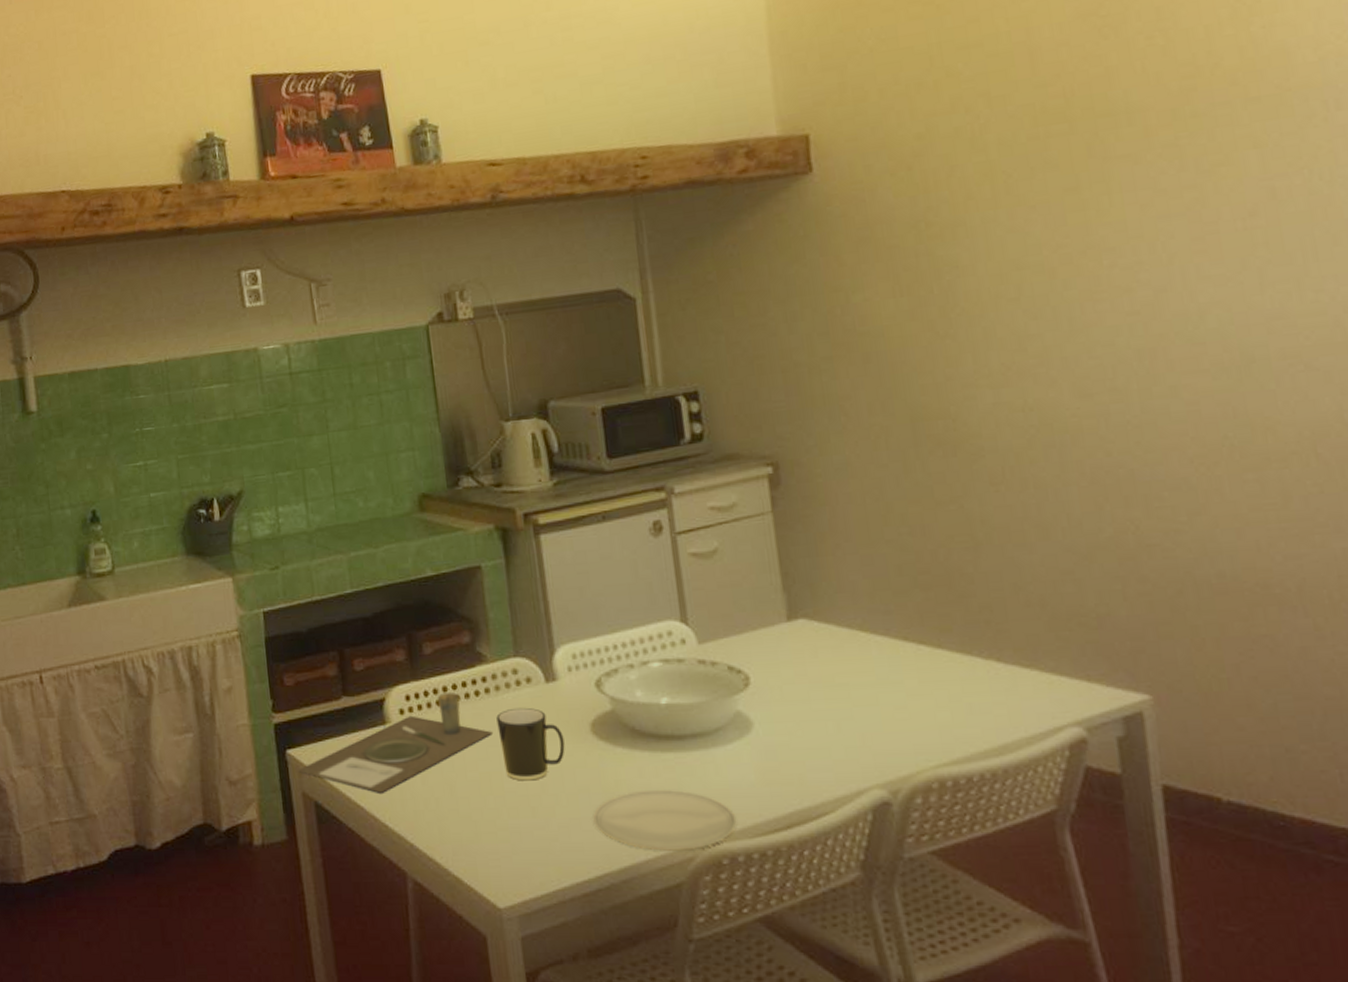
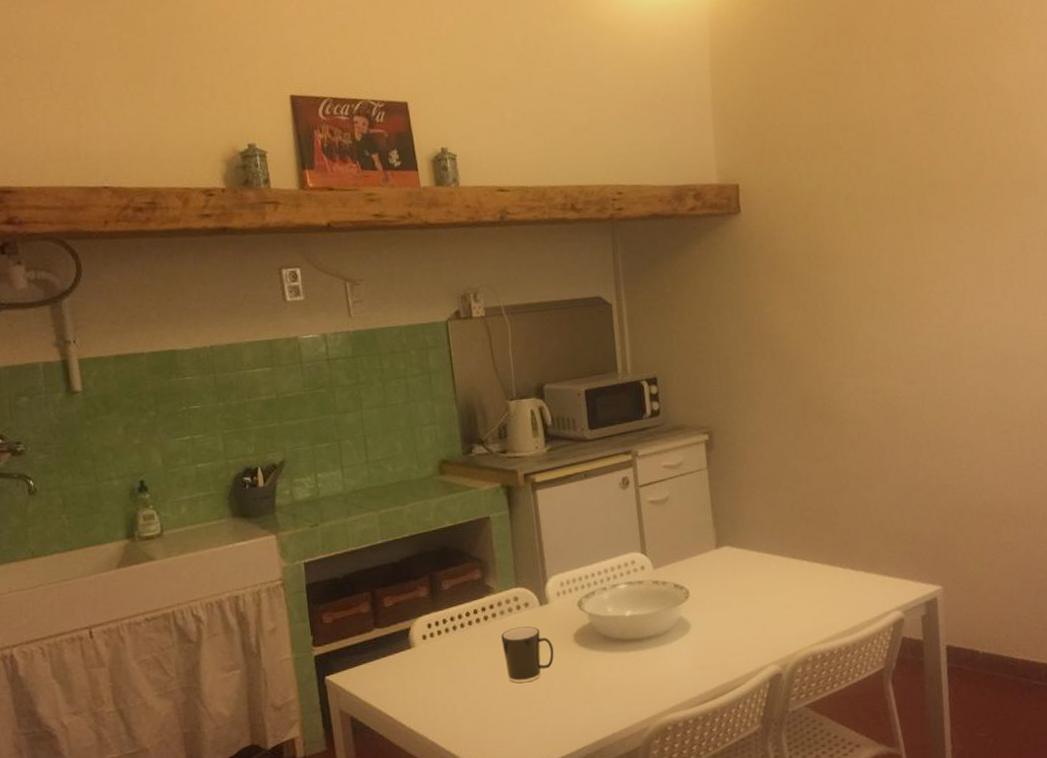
place setting: present [297,693,492,793] -> none [335,619,498,704]
plate: present [593,789,737,851] -> none [574,679,678,726]

